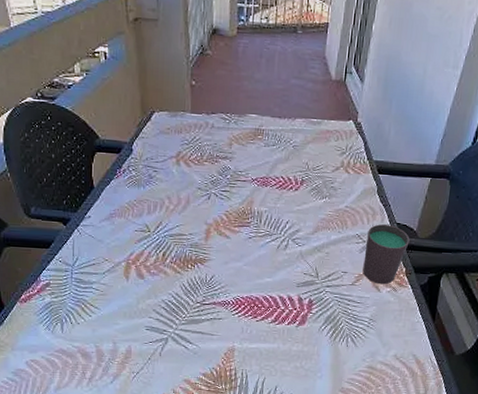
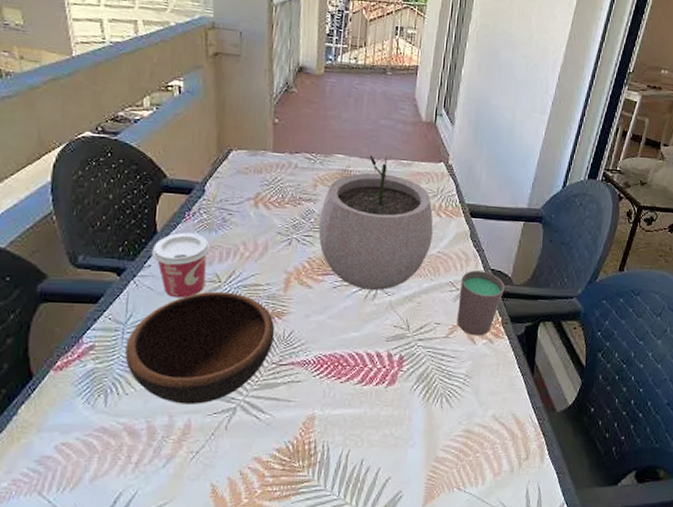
bowl: none [75,239,198,334] -> present [125,291,275,404]
cup: none [90,187,140,245] -> present [151,232,211,299]
plant pot: none [234,113,342,242] -> present [318,154,433,291]

